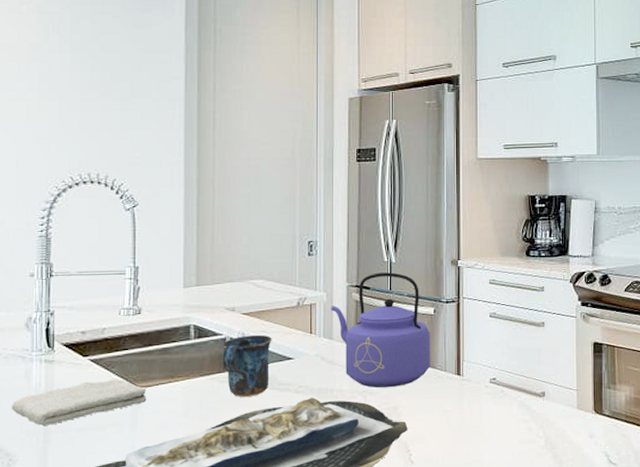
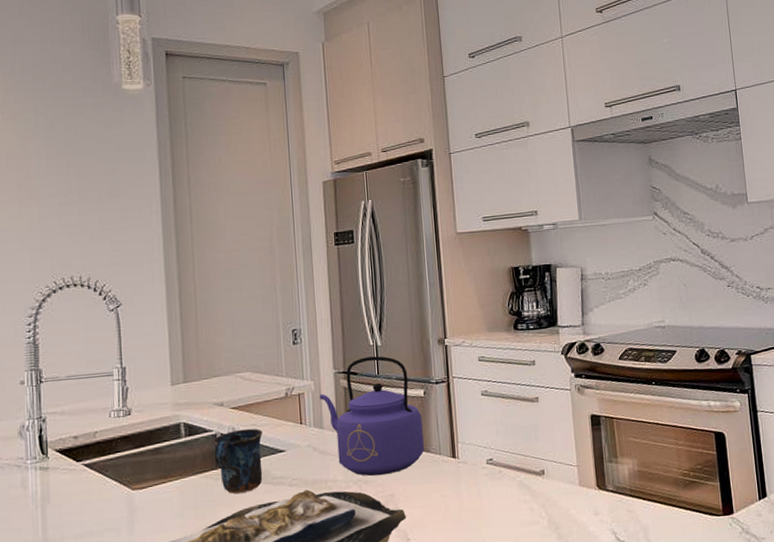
washcloth: present [11,379,147,426] -> none [9,482,142,534]

